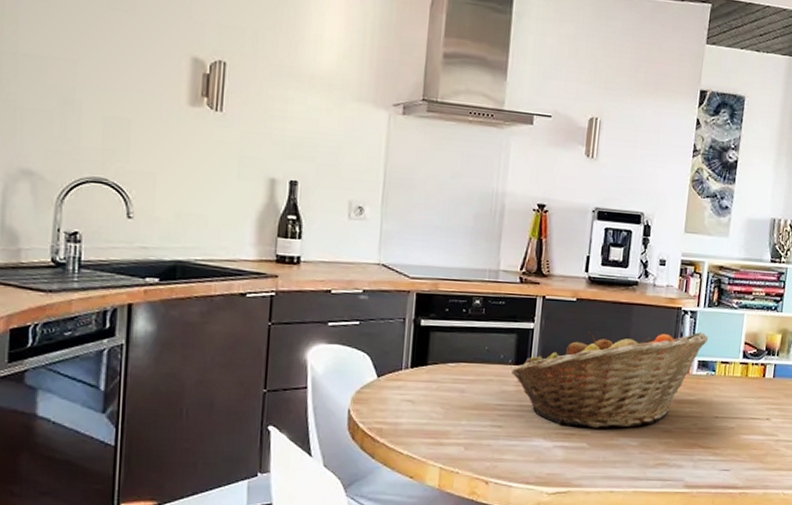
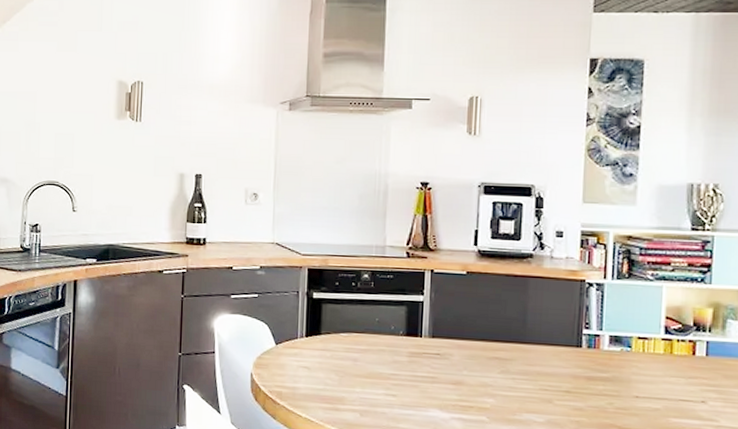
fruit basket: present [511,332,708,428] -> none [403,305,619,404]

